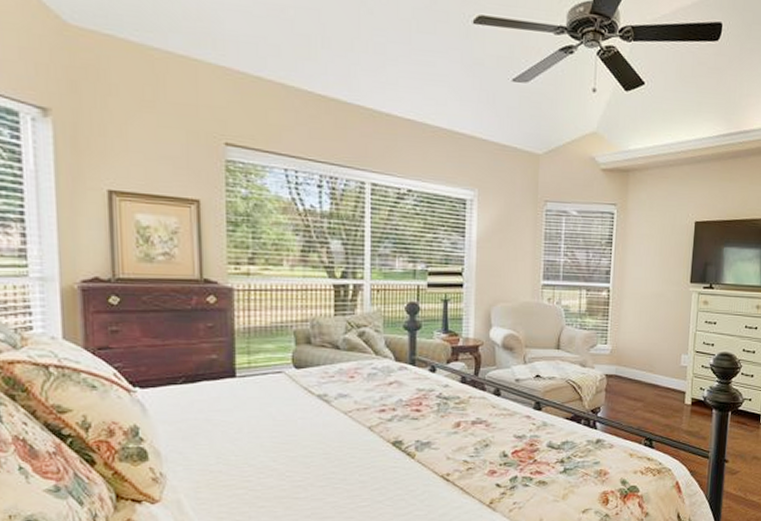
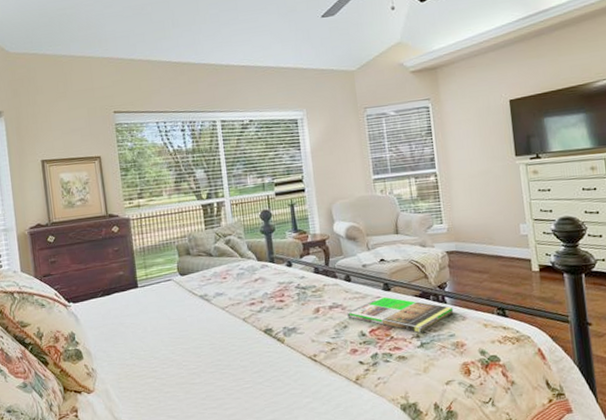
magazine: none [491,416,603,457] -> present [347,296,454,333]

